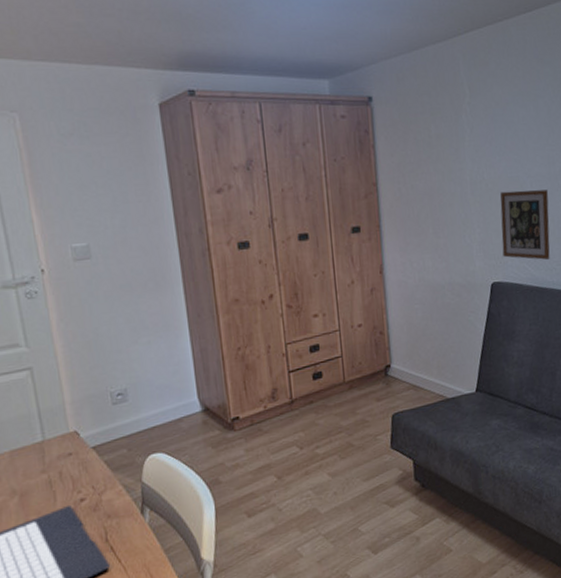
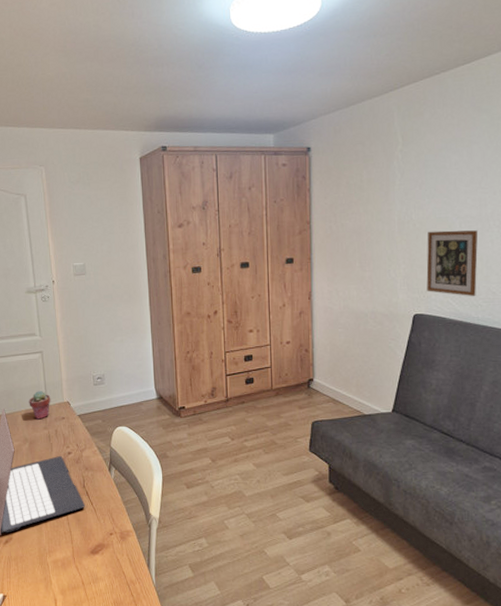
potted succulent: none [14,421,50,462] -> present [29,391,51,420]

